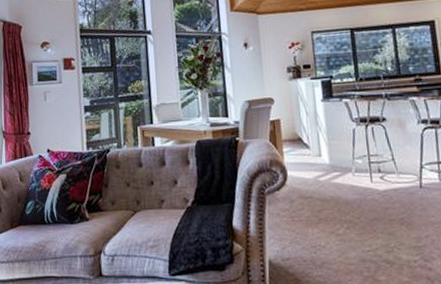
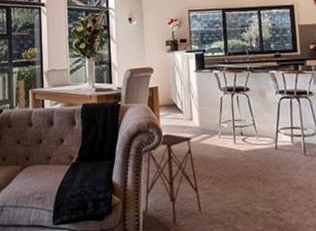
side table: none [270,171,336,275] -> present [145,133,201,224]

